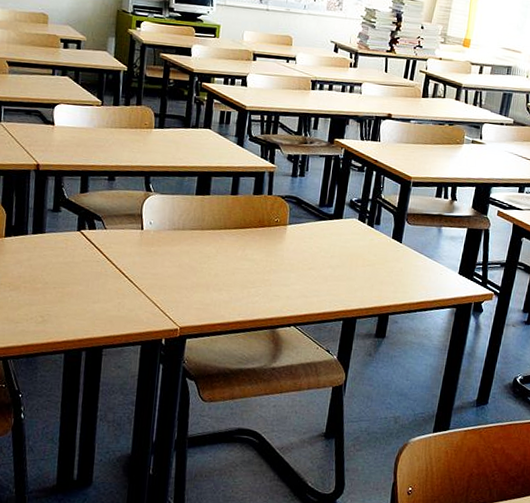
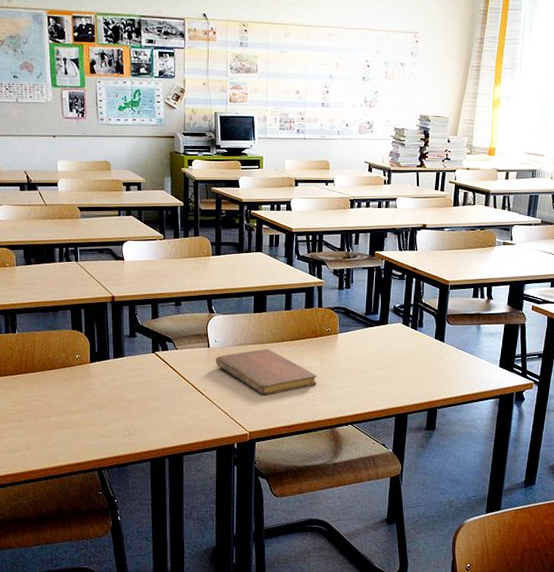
notebook: none [148,235,261,288] -> present [215,348,318,396]

